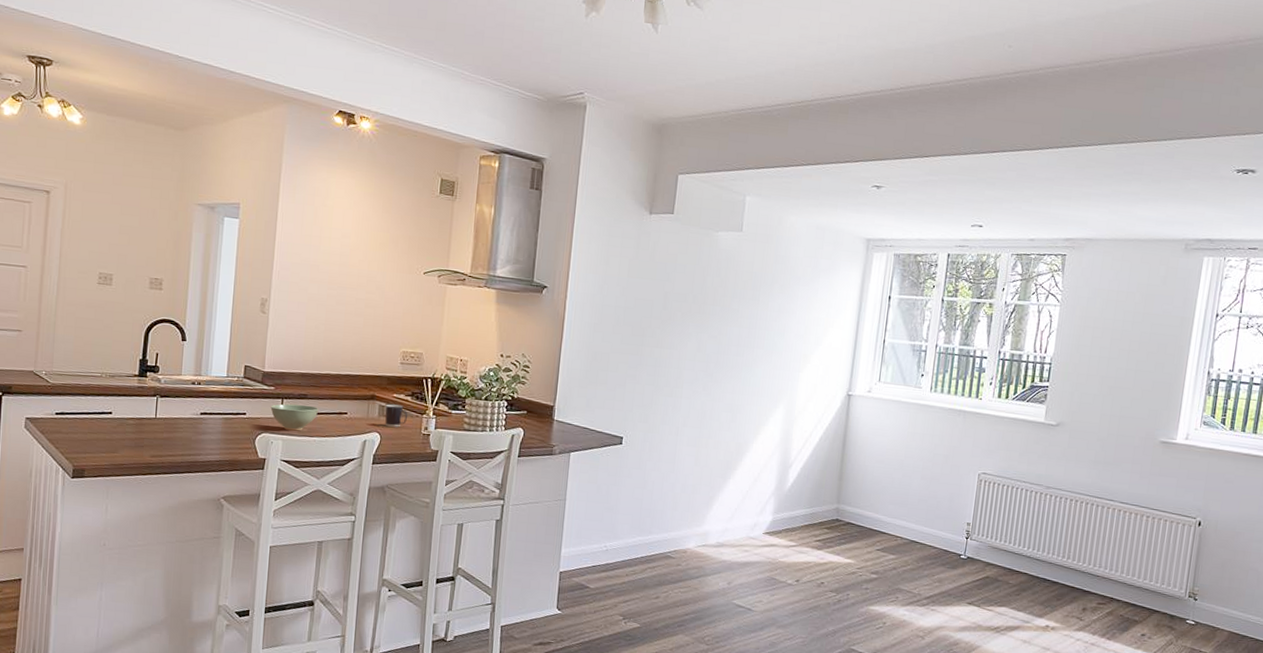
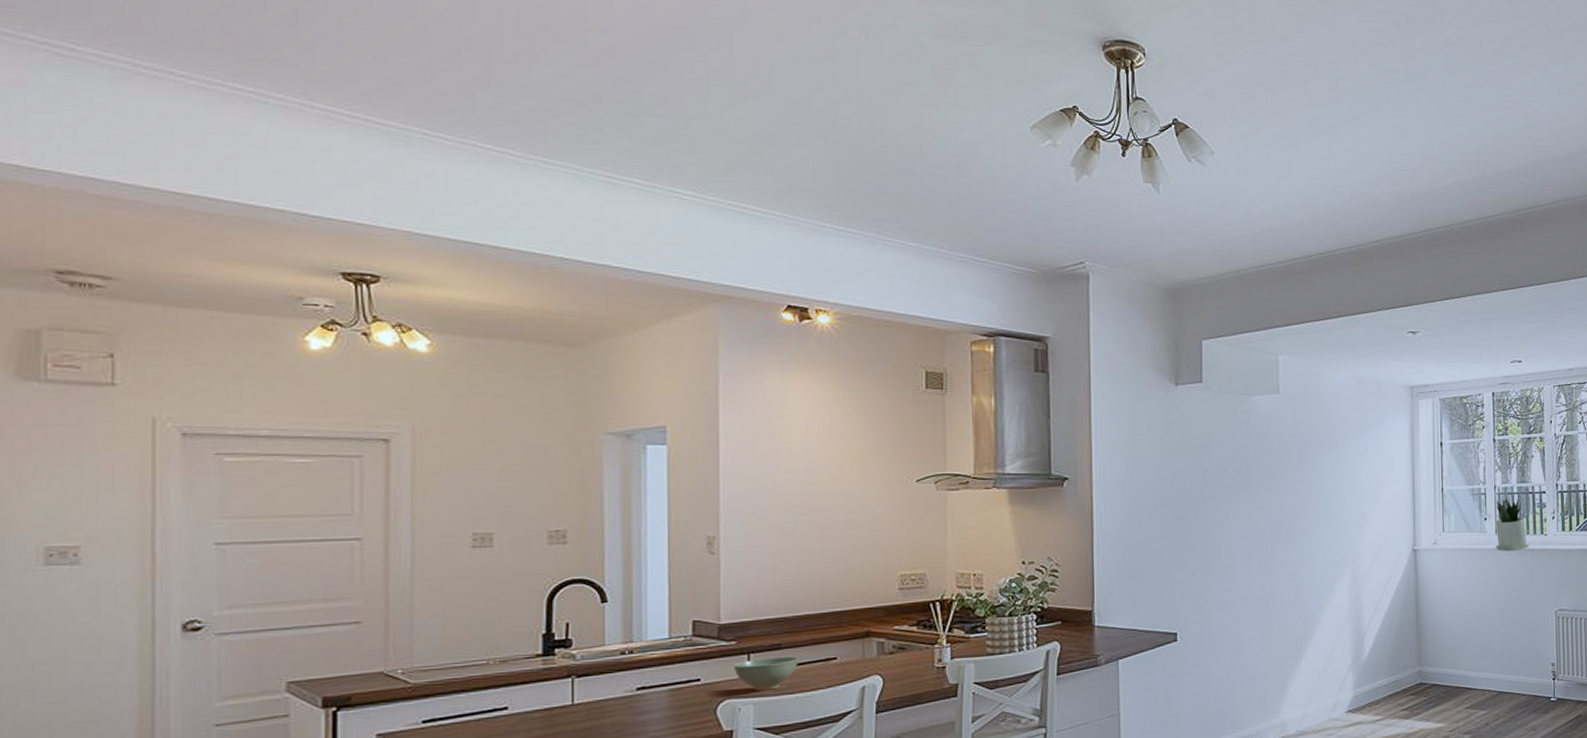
mug: present [384,404,408,427] -> none [885,638,916,666]
planter: none [927,358,963,411] -> present [1495,498,1530,552]

